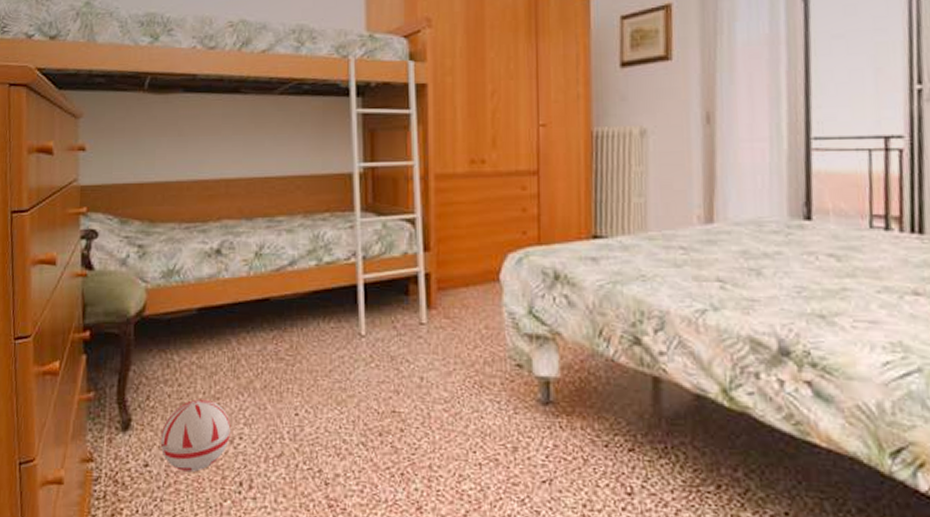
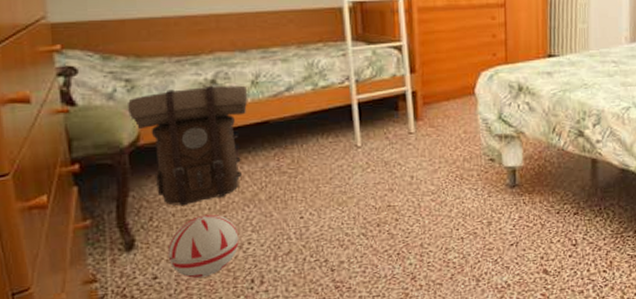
backpack: none [138,255,251,387] -> present [128,85,248,206]

